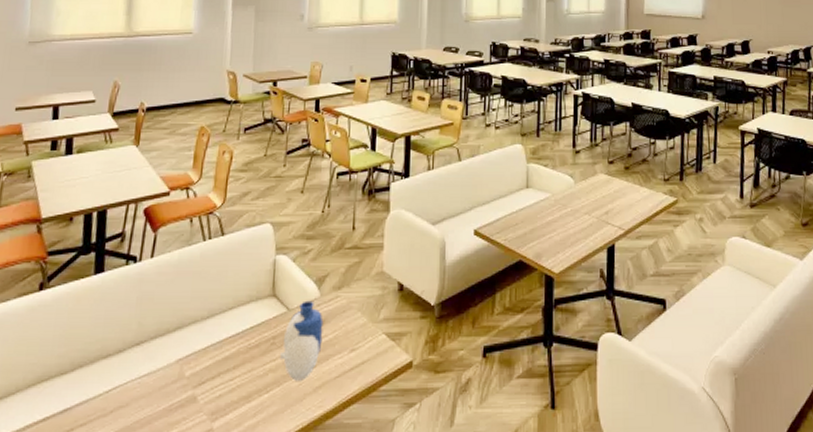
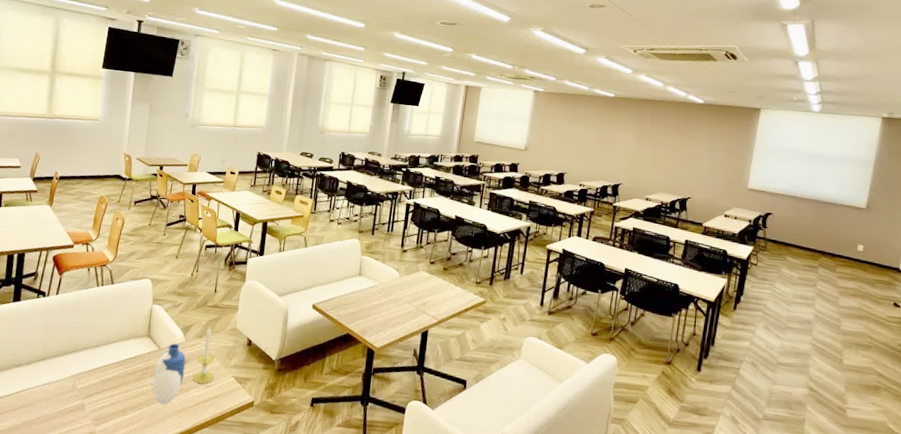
candle: none [333,273,361,348] -> present [192,326,215,384]

